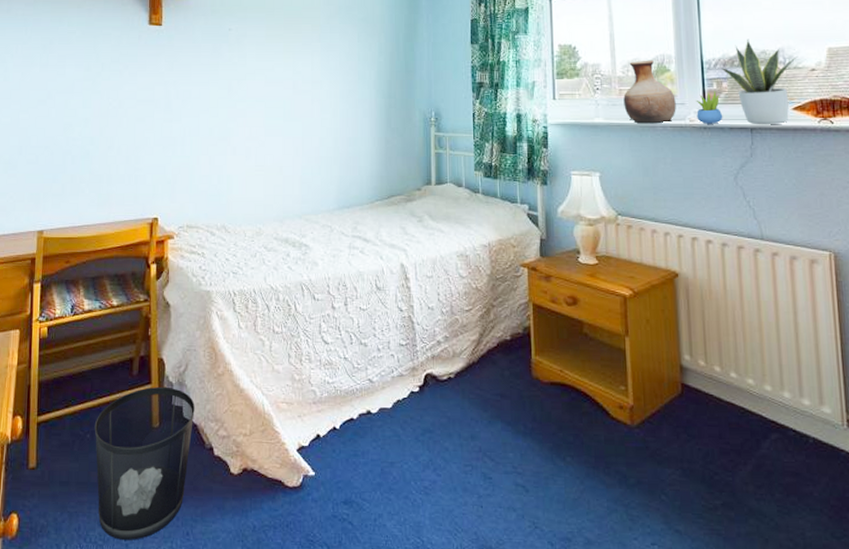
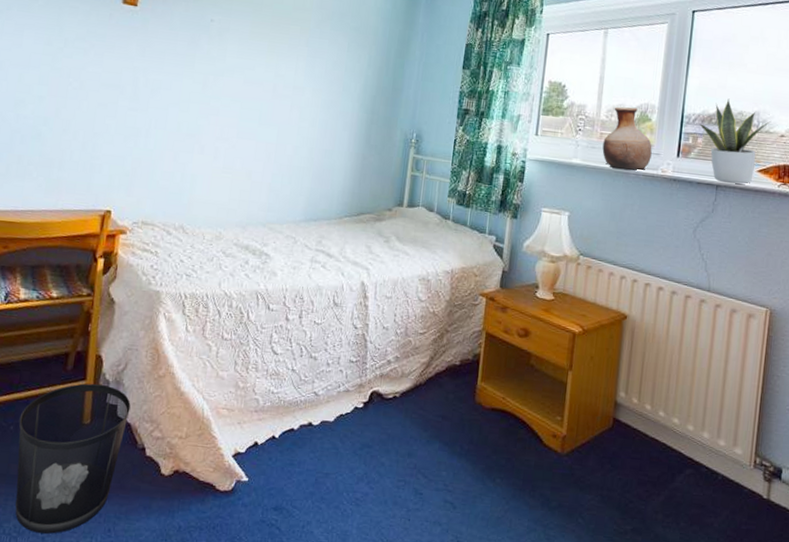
succulent plant: present [696,91,723,124] -> none [669,145,693,177]

